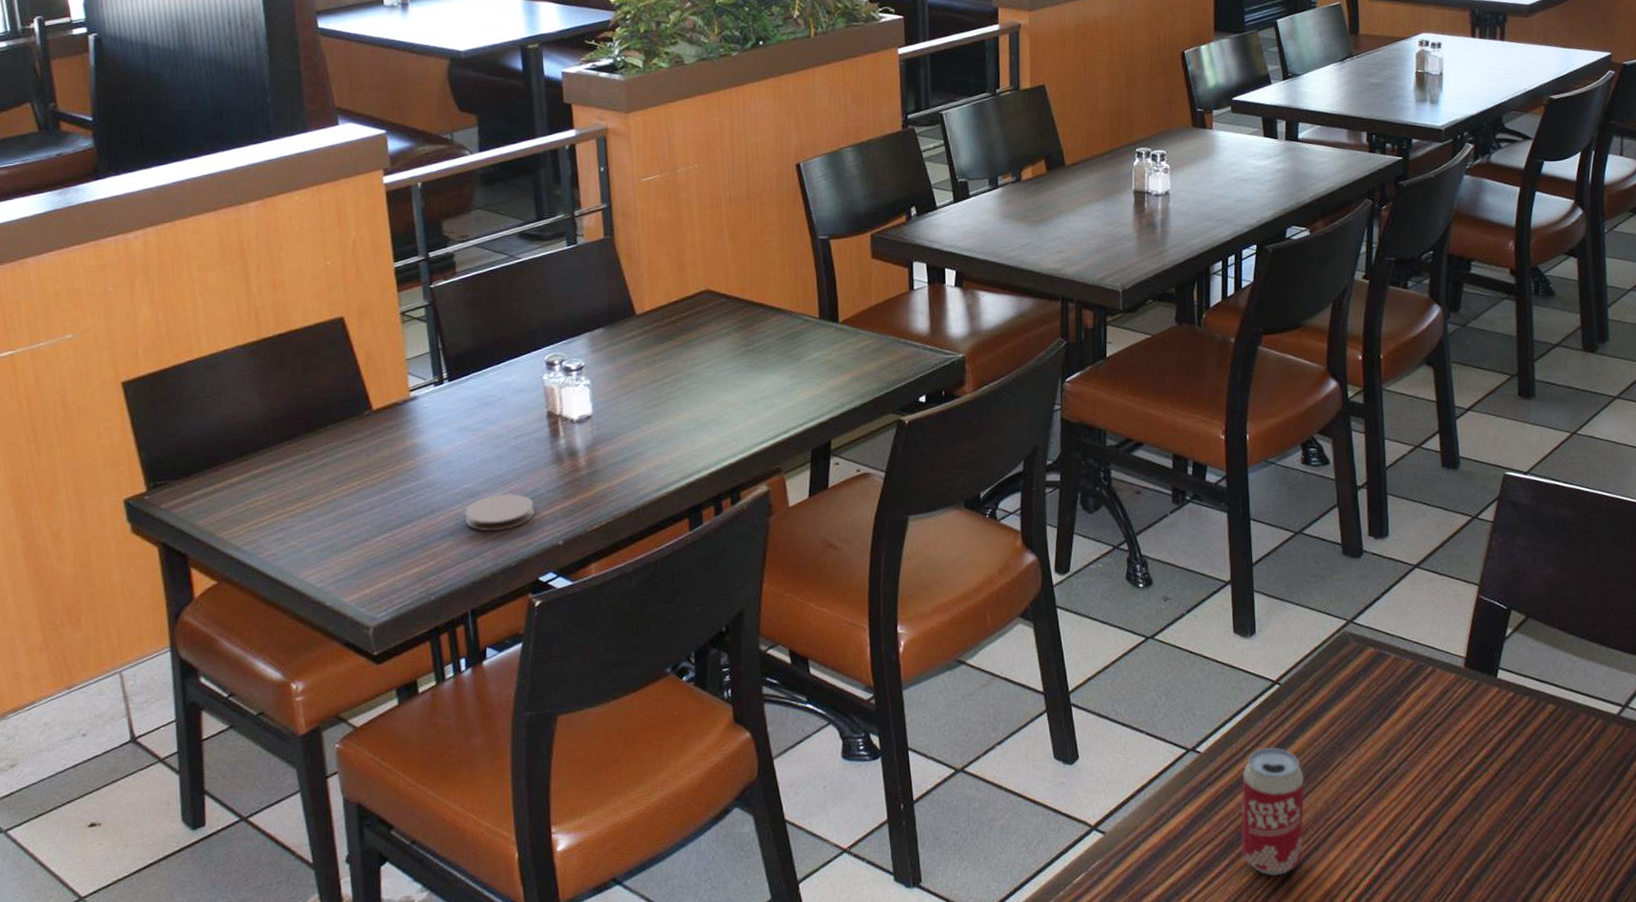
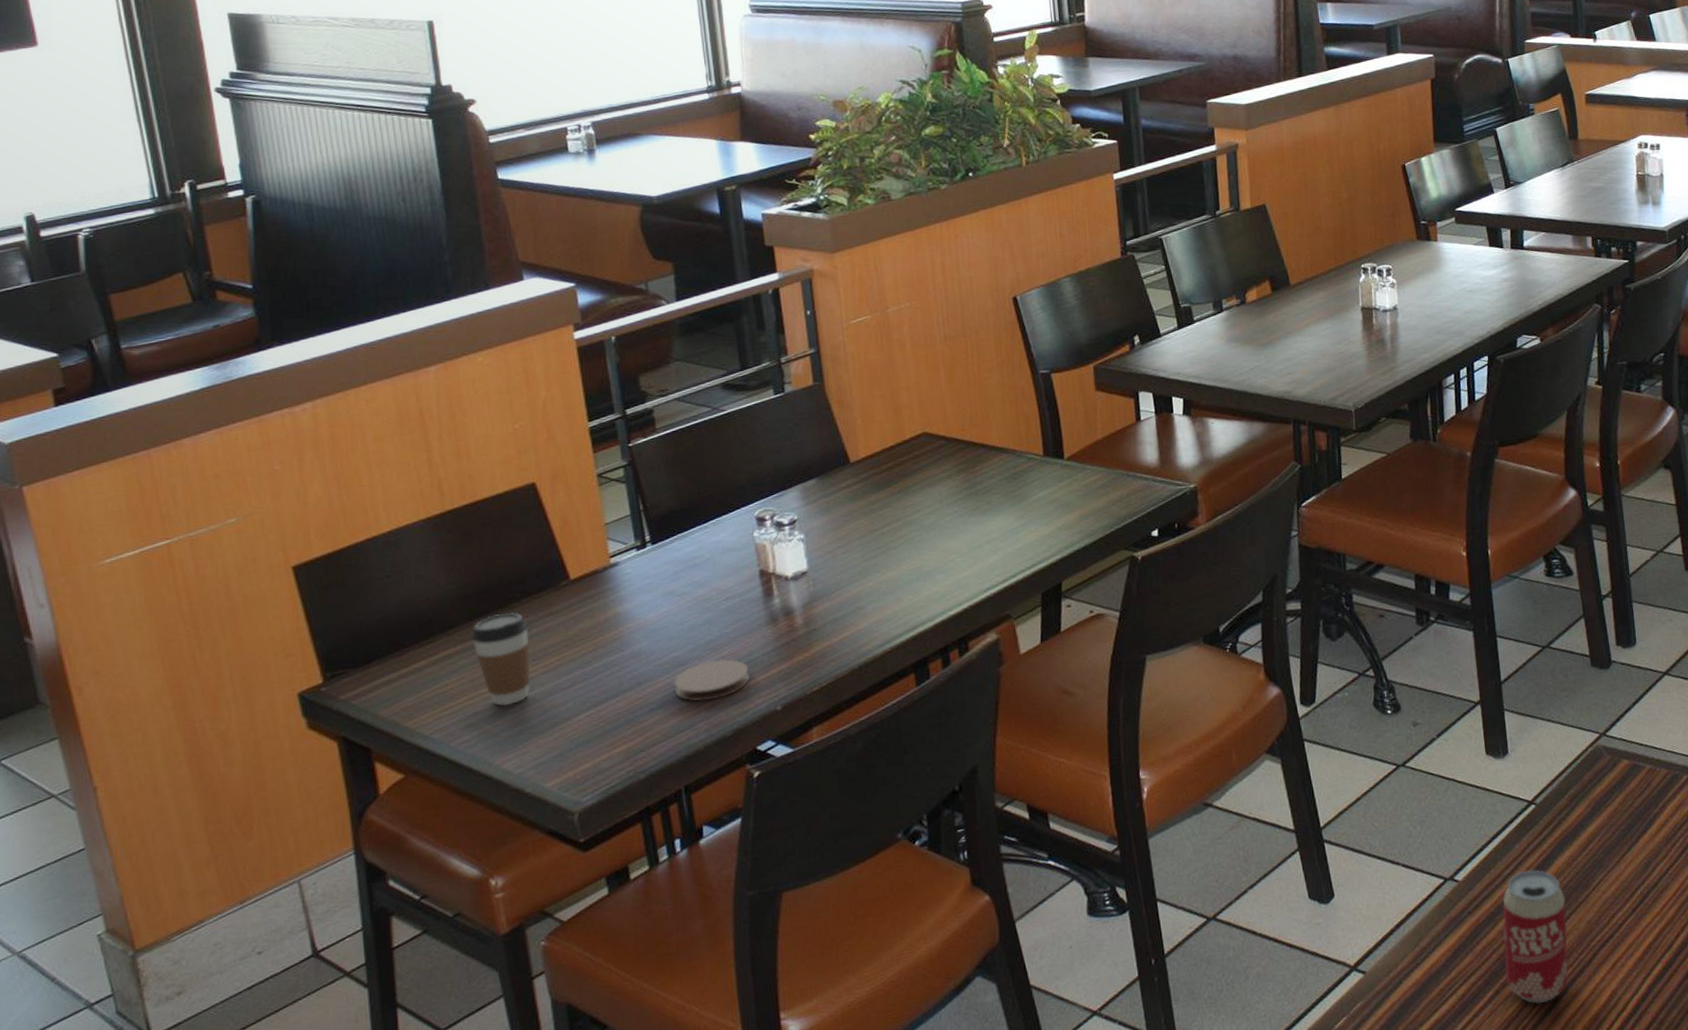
coffee cup: none [281,437,334,524] -> present [471,612,530,706]

